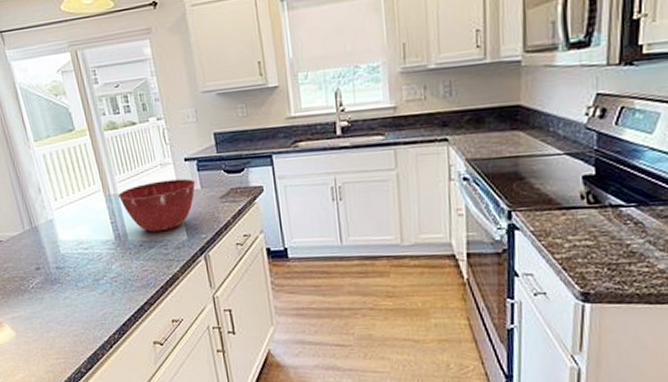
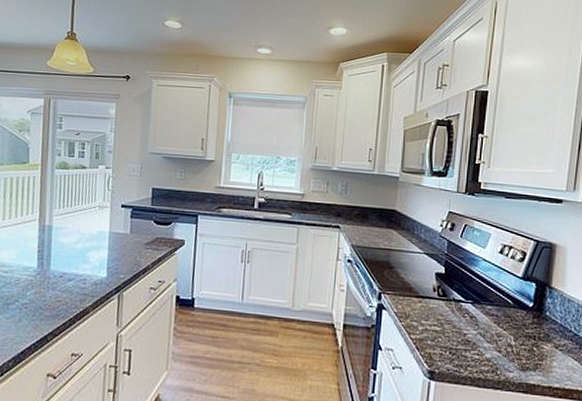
mixing bowl: present [117,178,196,233] -> none [51,220,127,267]

